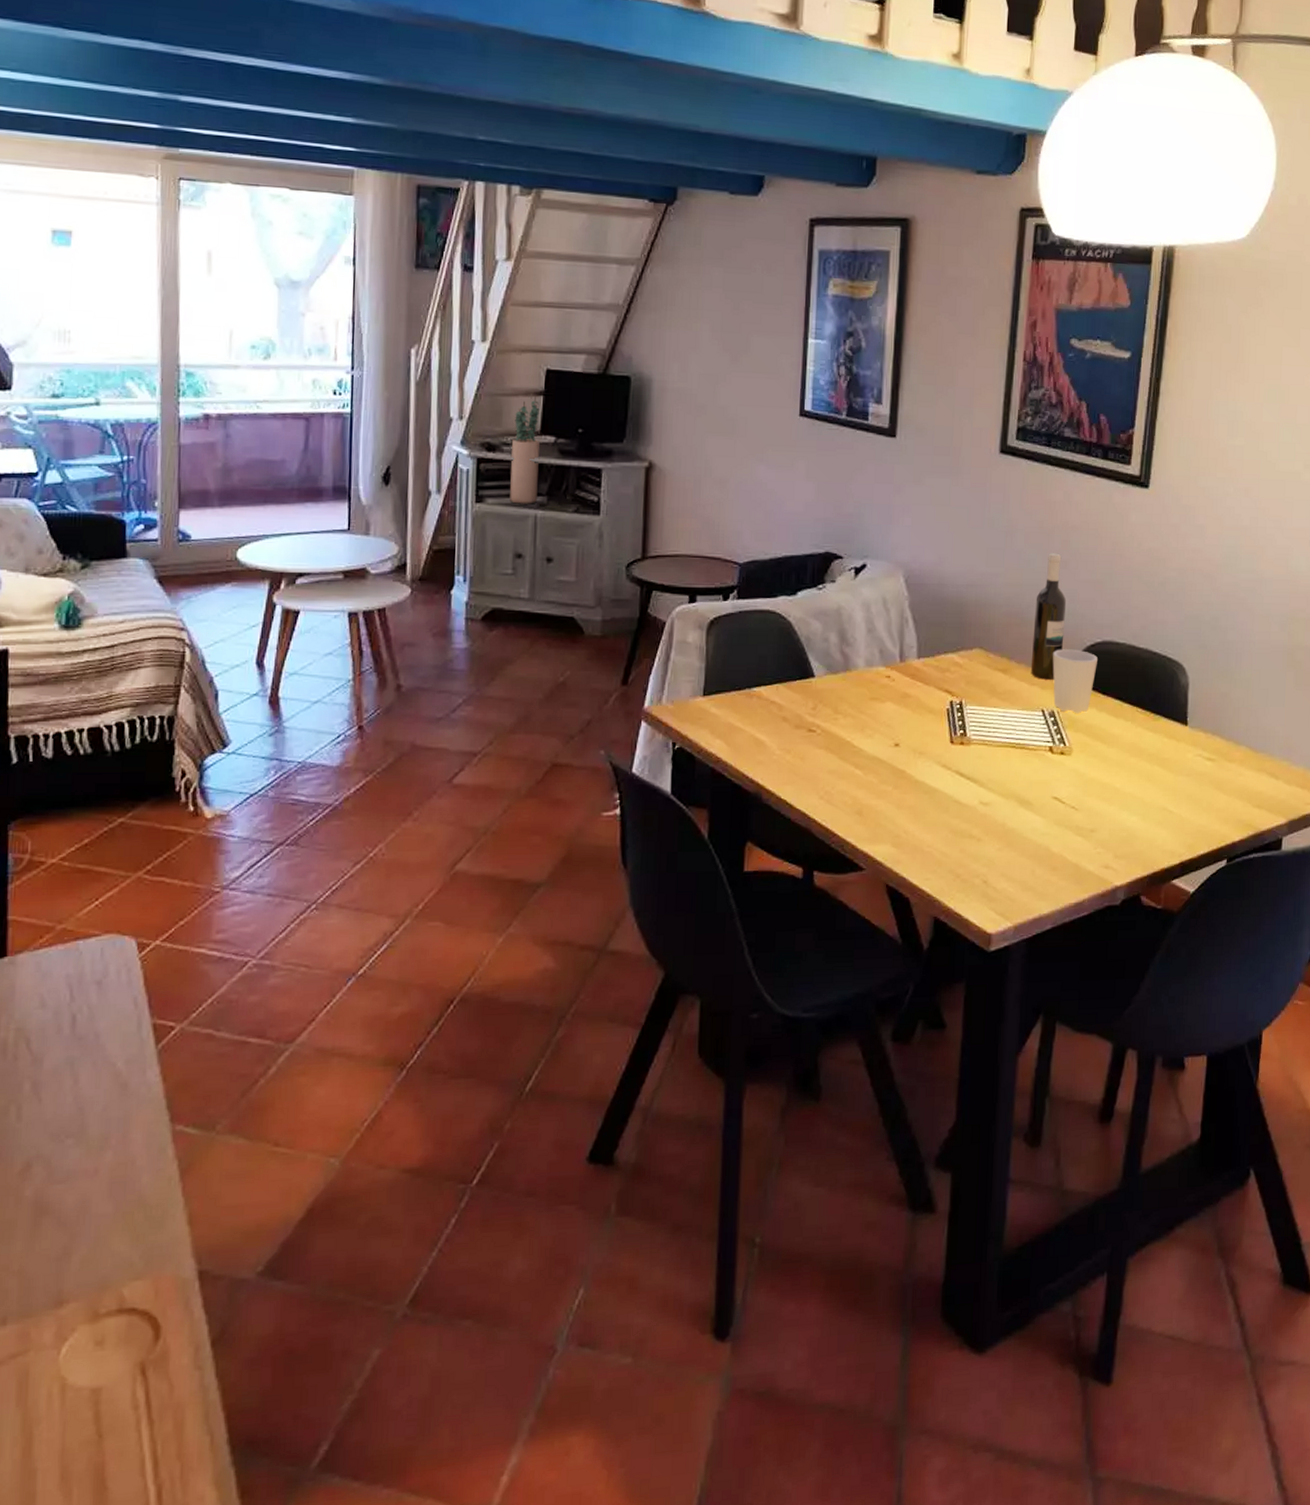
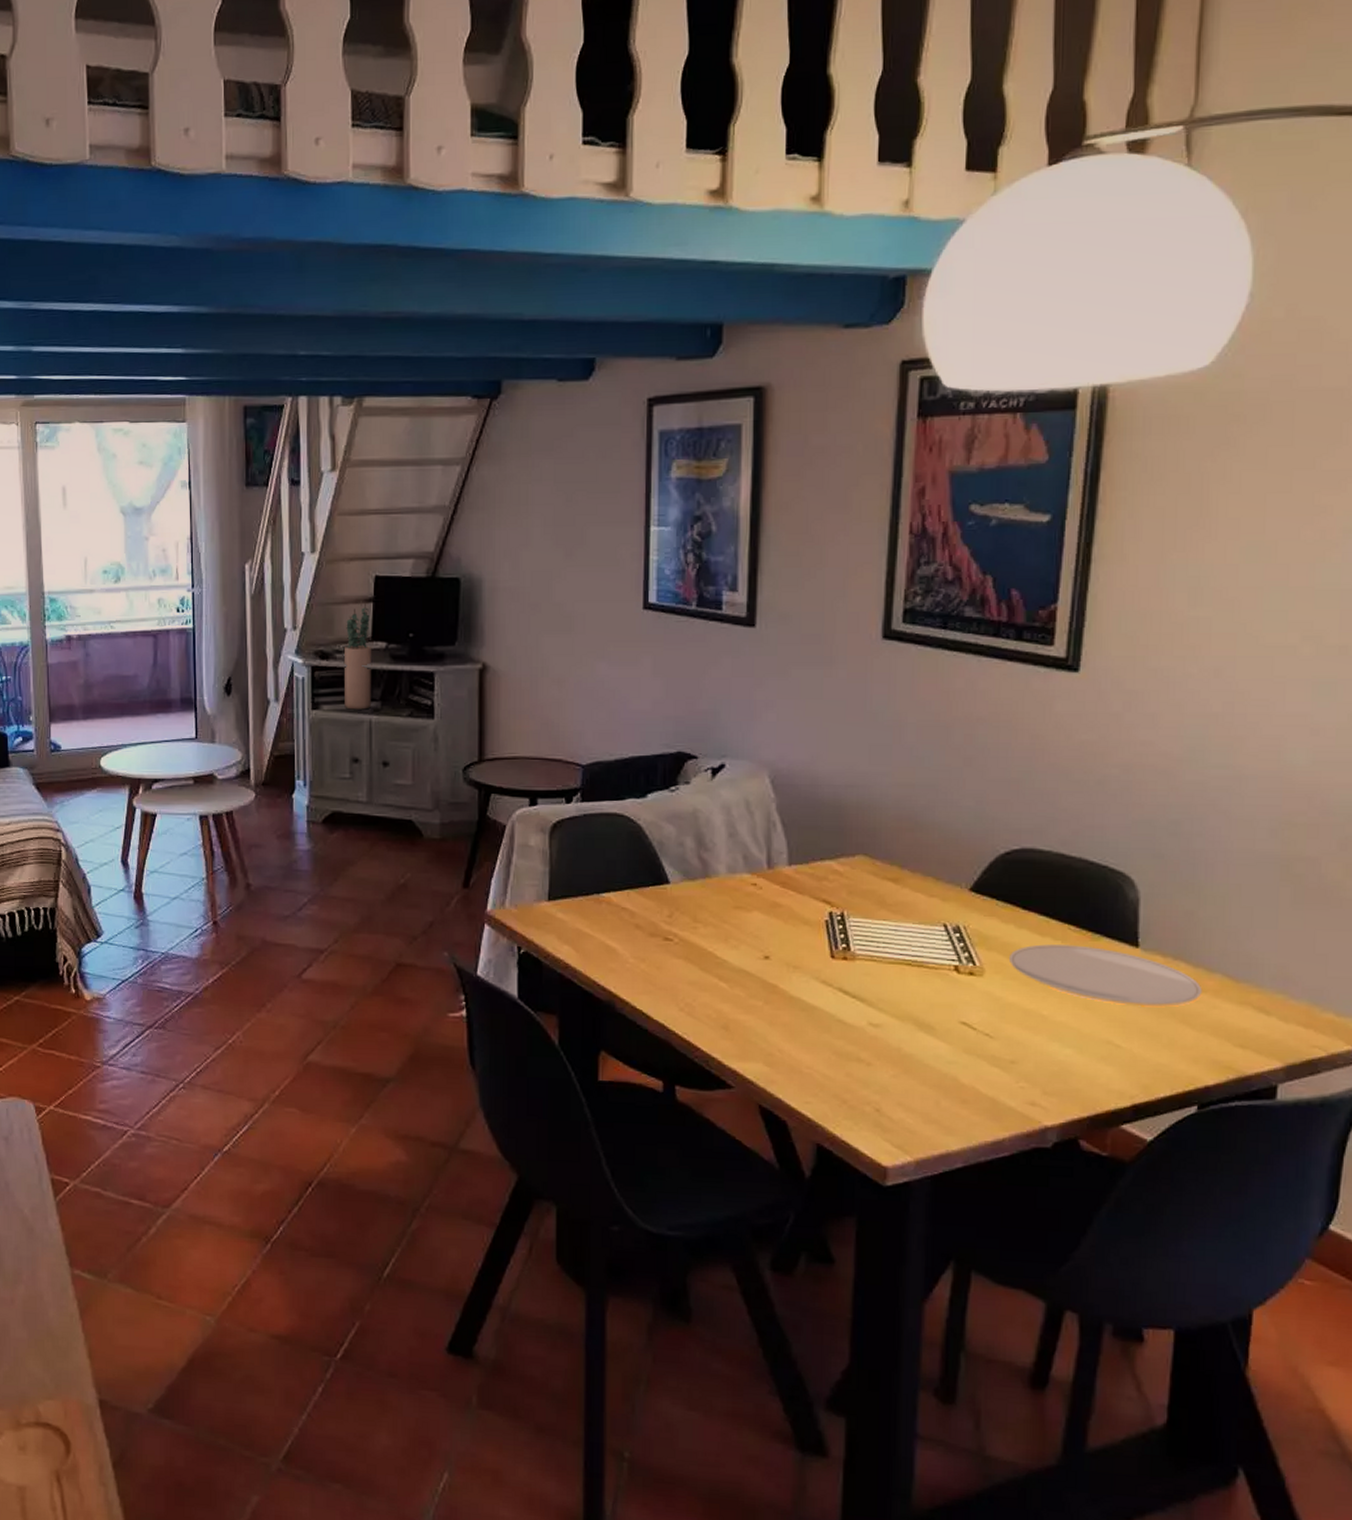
wine bottle: present [1030,553,1067,680] -> none [928,749,973,891]
cup: present [1053,649,1098,714] -> none [956,857,1015,930]
plate: none [1091,725,1232,776] -> present [1008,944,1203,1007]

